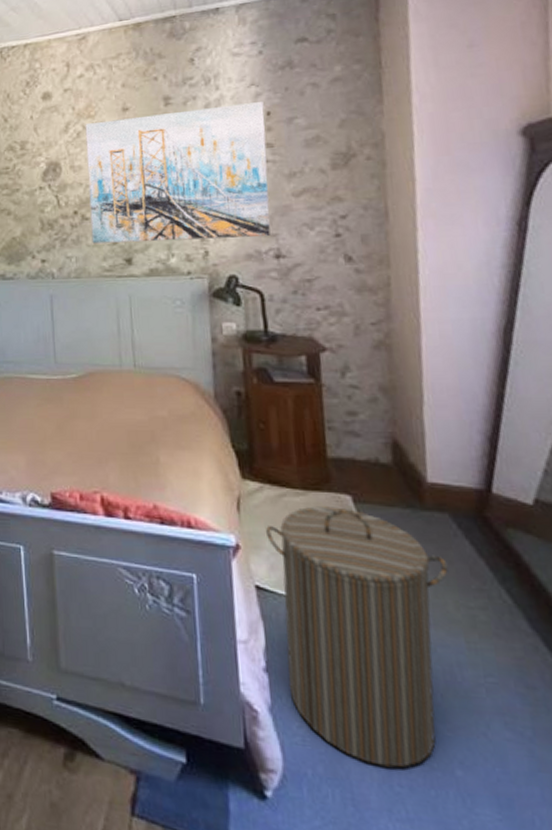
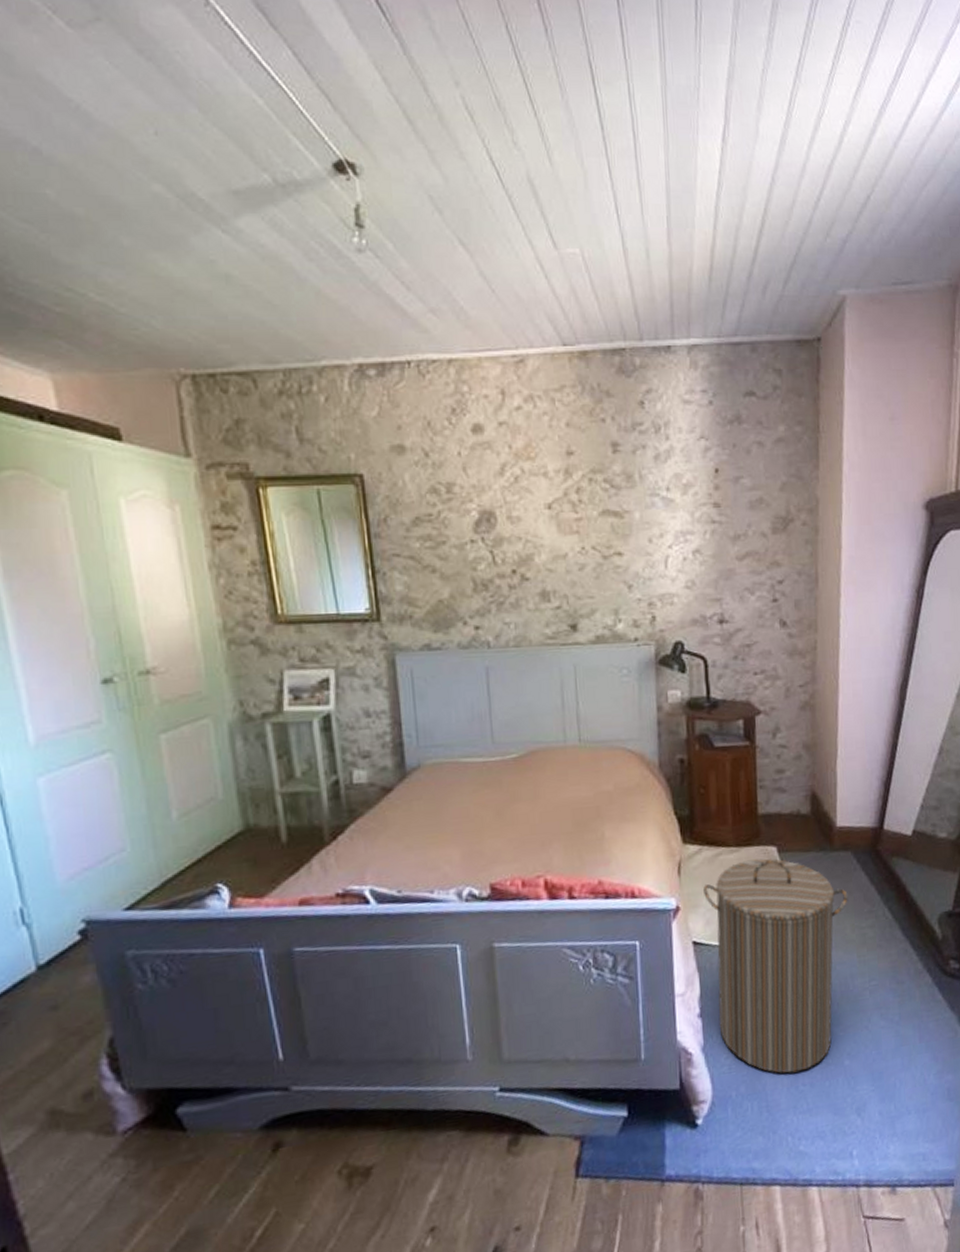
wall art: present [85,102,271,244] -> none [524,457,715,608]

